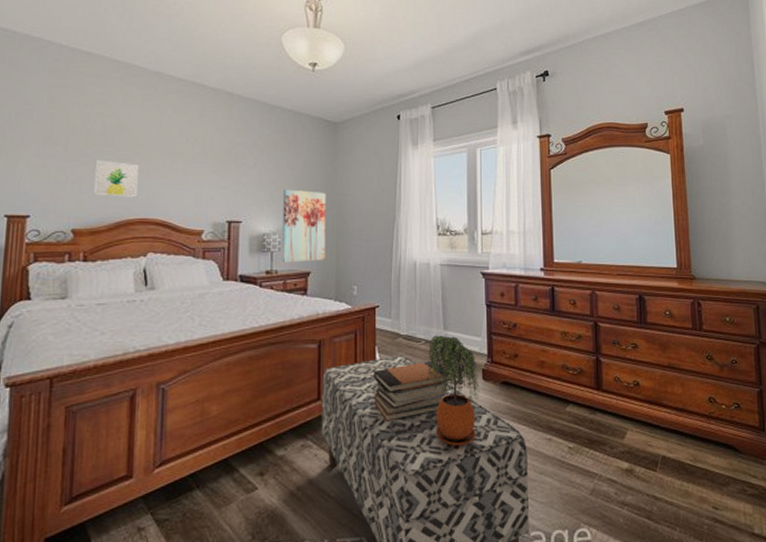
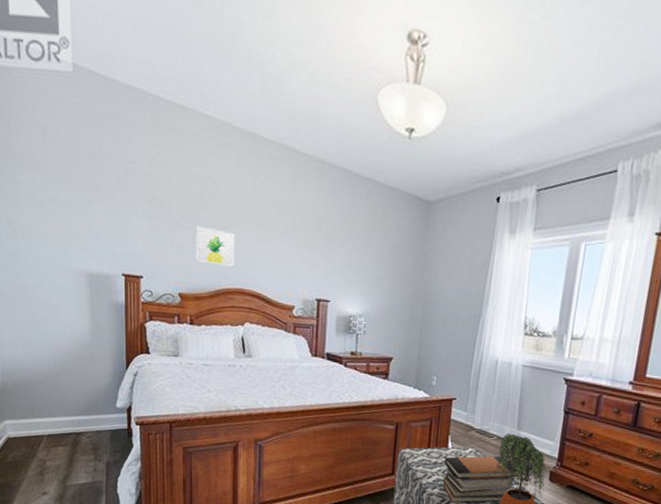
wall art: present [282,189,326,263] -> none [366,271,414,349]

